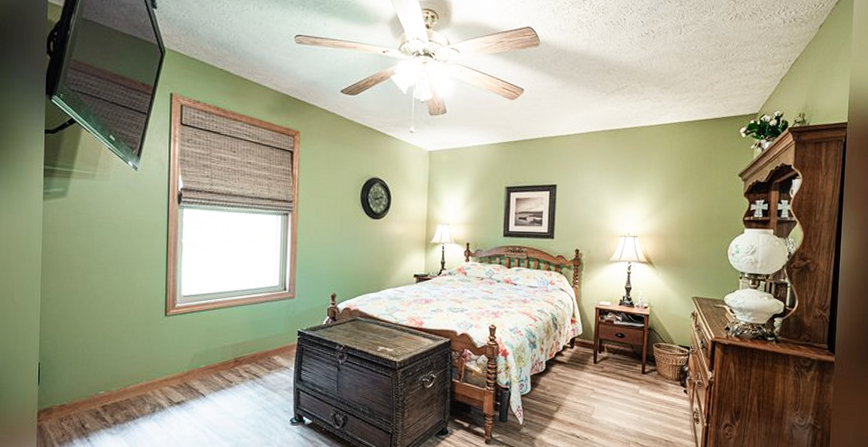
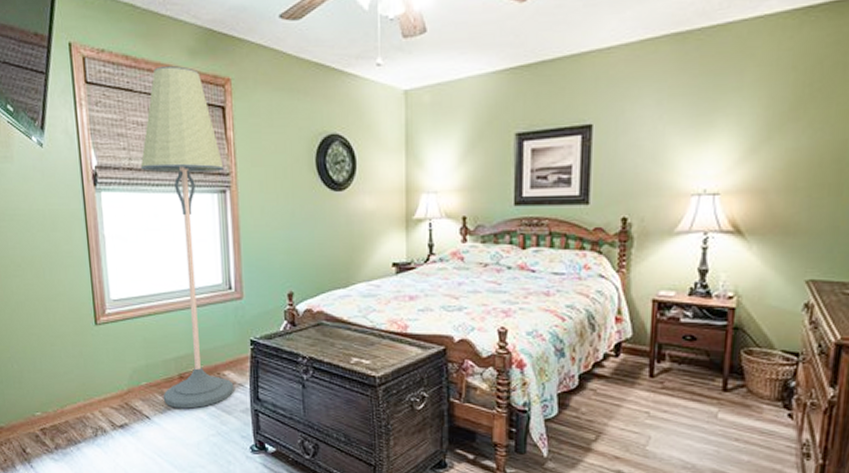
floor lamp: none [218,118,288,388] -> present [140,66,234,409]

